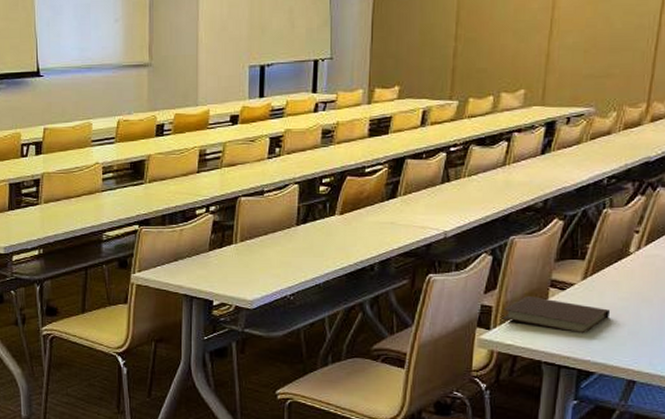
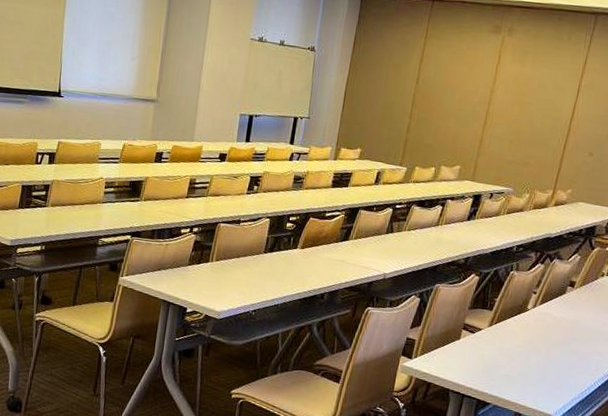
notebook: present [503,296,611,334] -> none [423,335,508,371]

